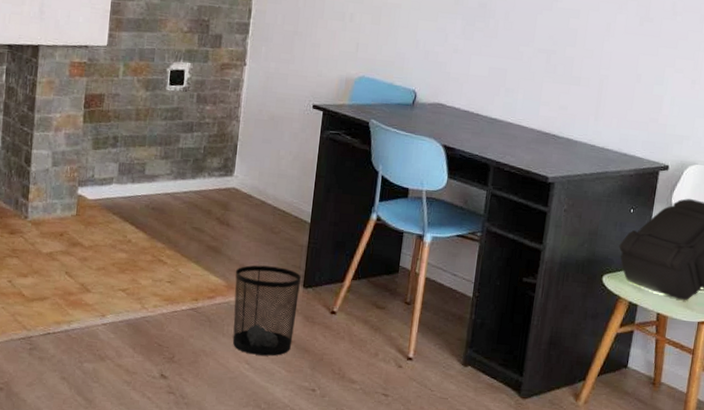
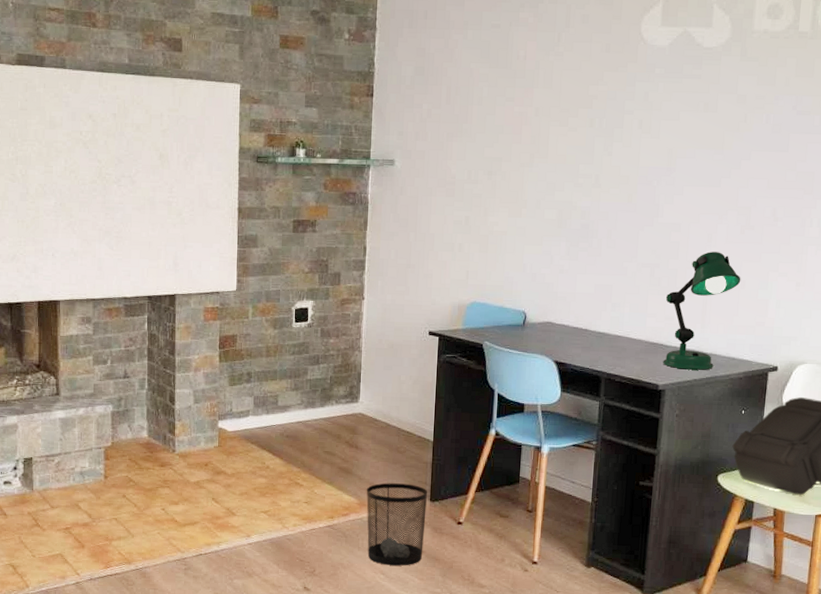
desk lamp: none [554,41,637,165] -> present [663,252,741,370]

